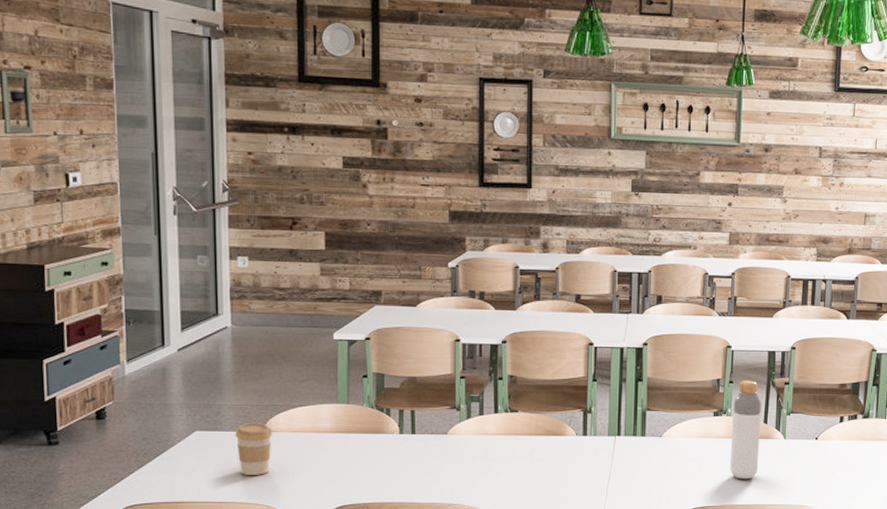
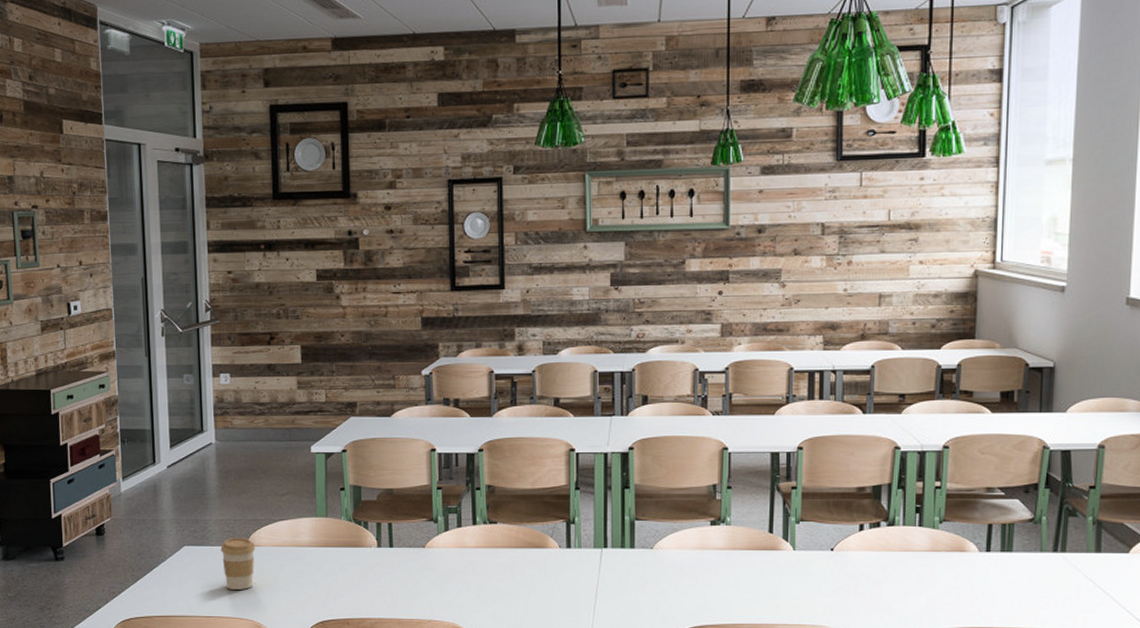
bottle: present [729,380,762,479] -> none [731,485,765,596]

